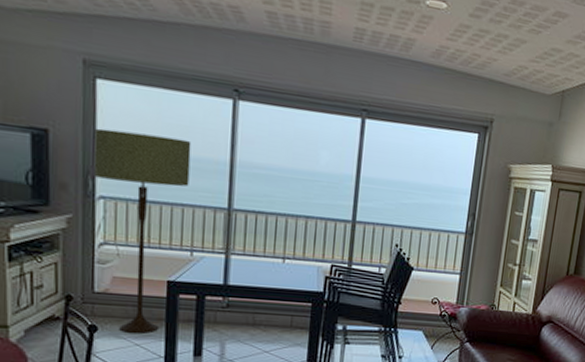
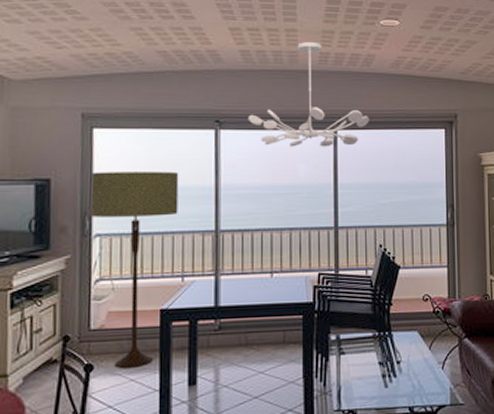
chandelier: none [270,12,401,138] -> present [248,42,369,147]

